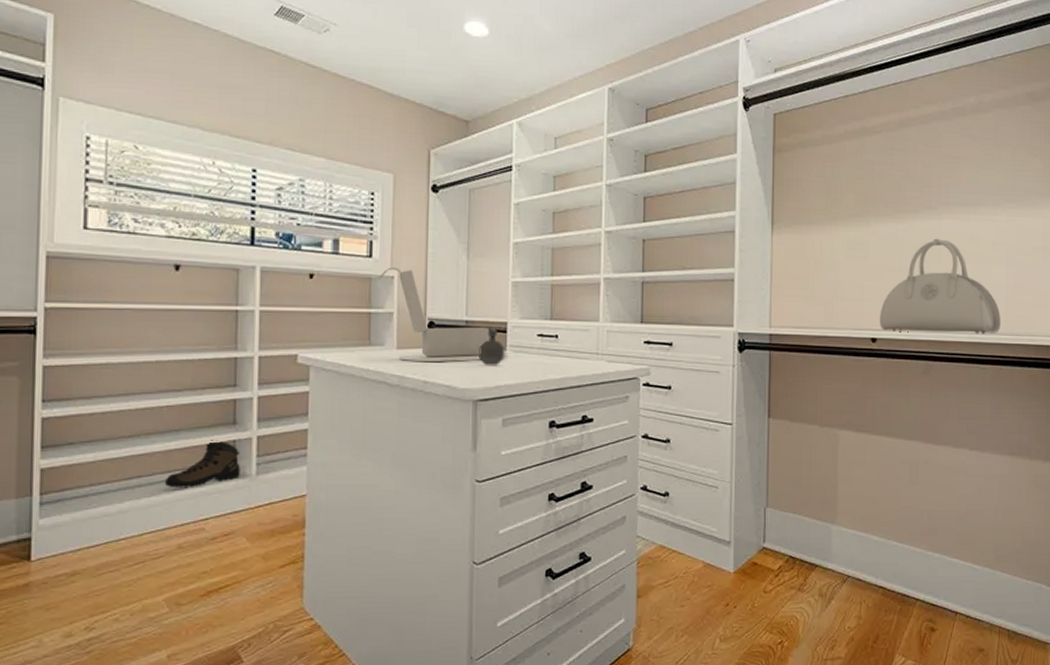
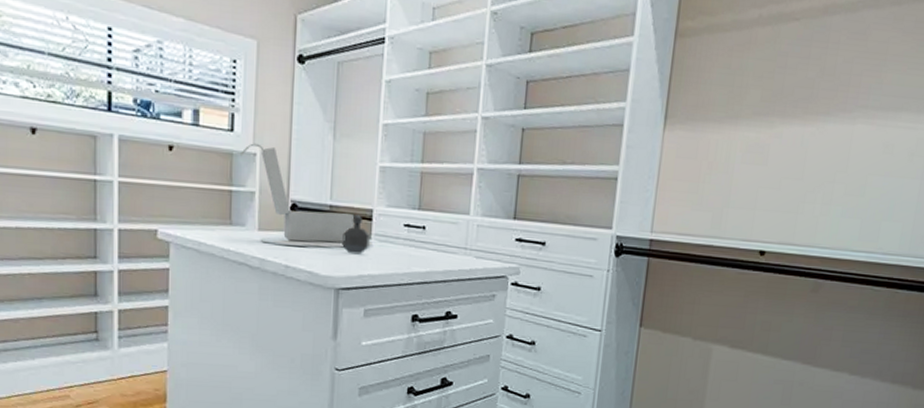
hiking boot: present [164,440,241,489] -> none [29,310,102,356]
handbag: present [880,238,1001,334] -> none [770,145,906,254]

